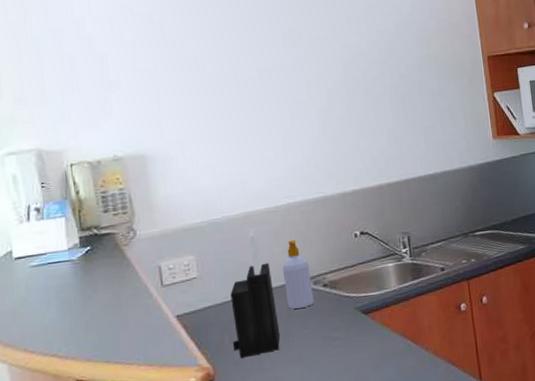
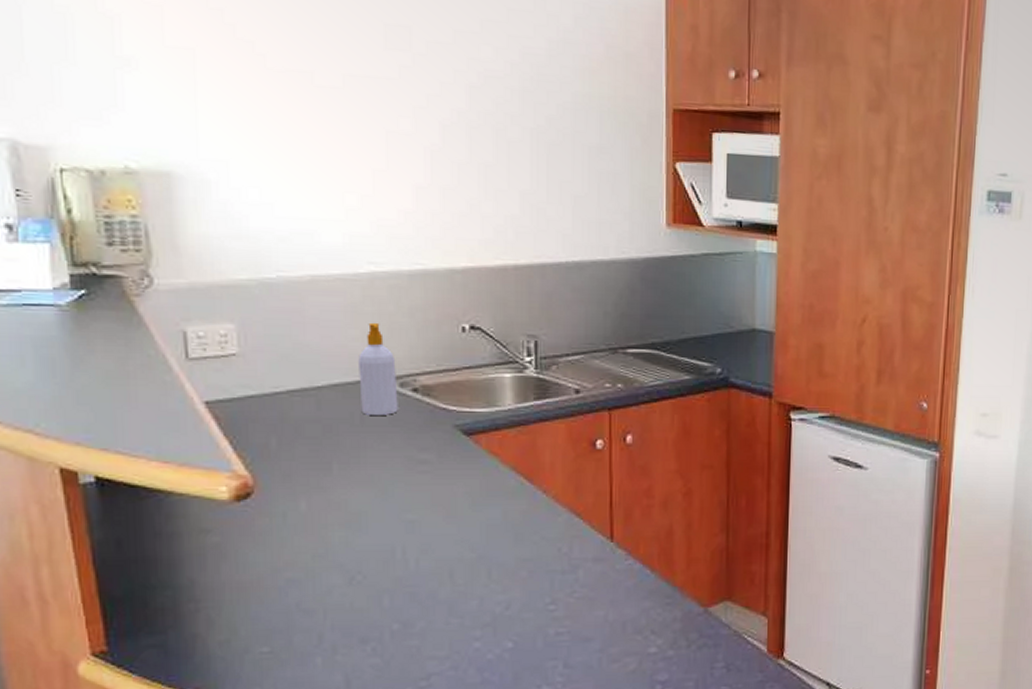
knife block: present [230,229,280,358] -> none [281,300,348,469]

